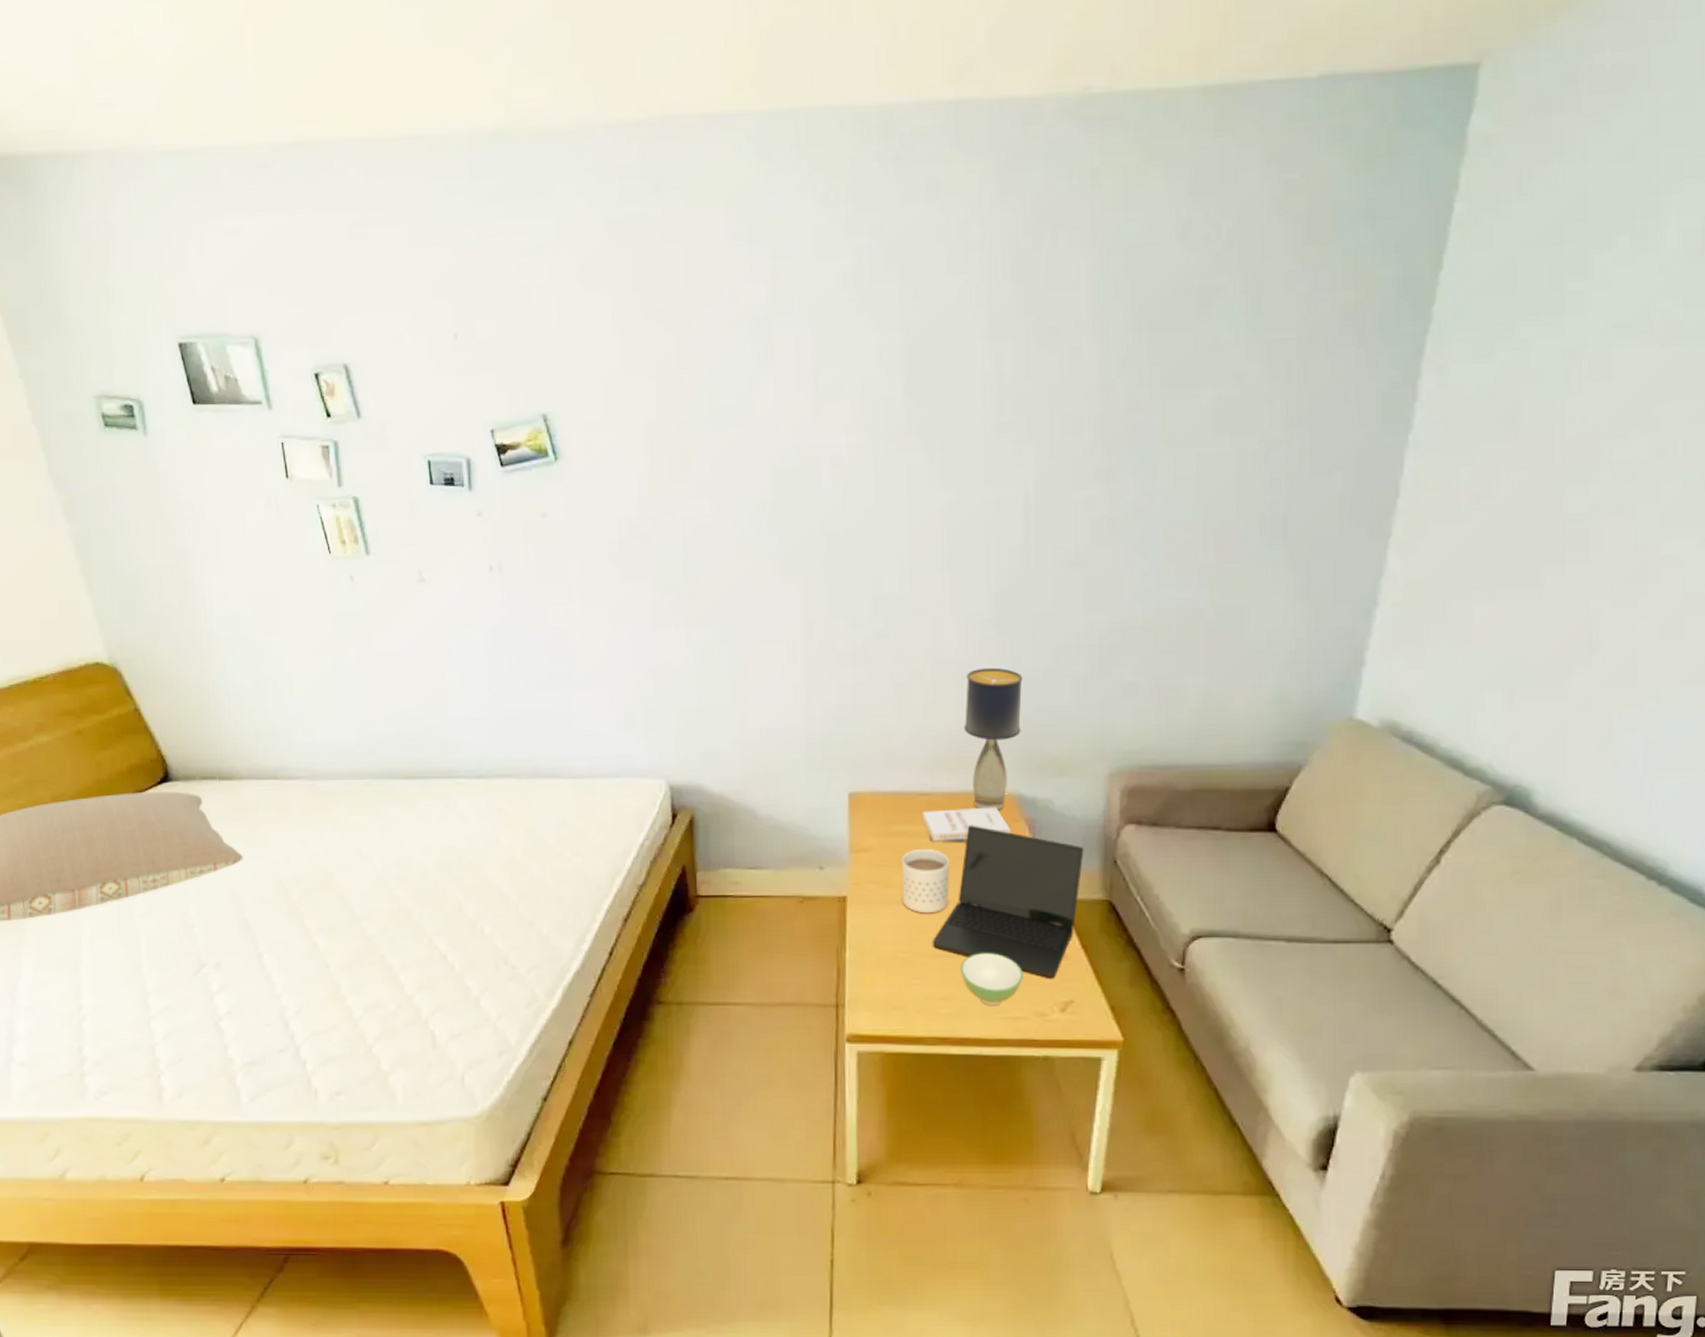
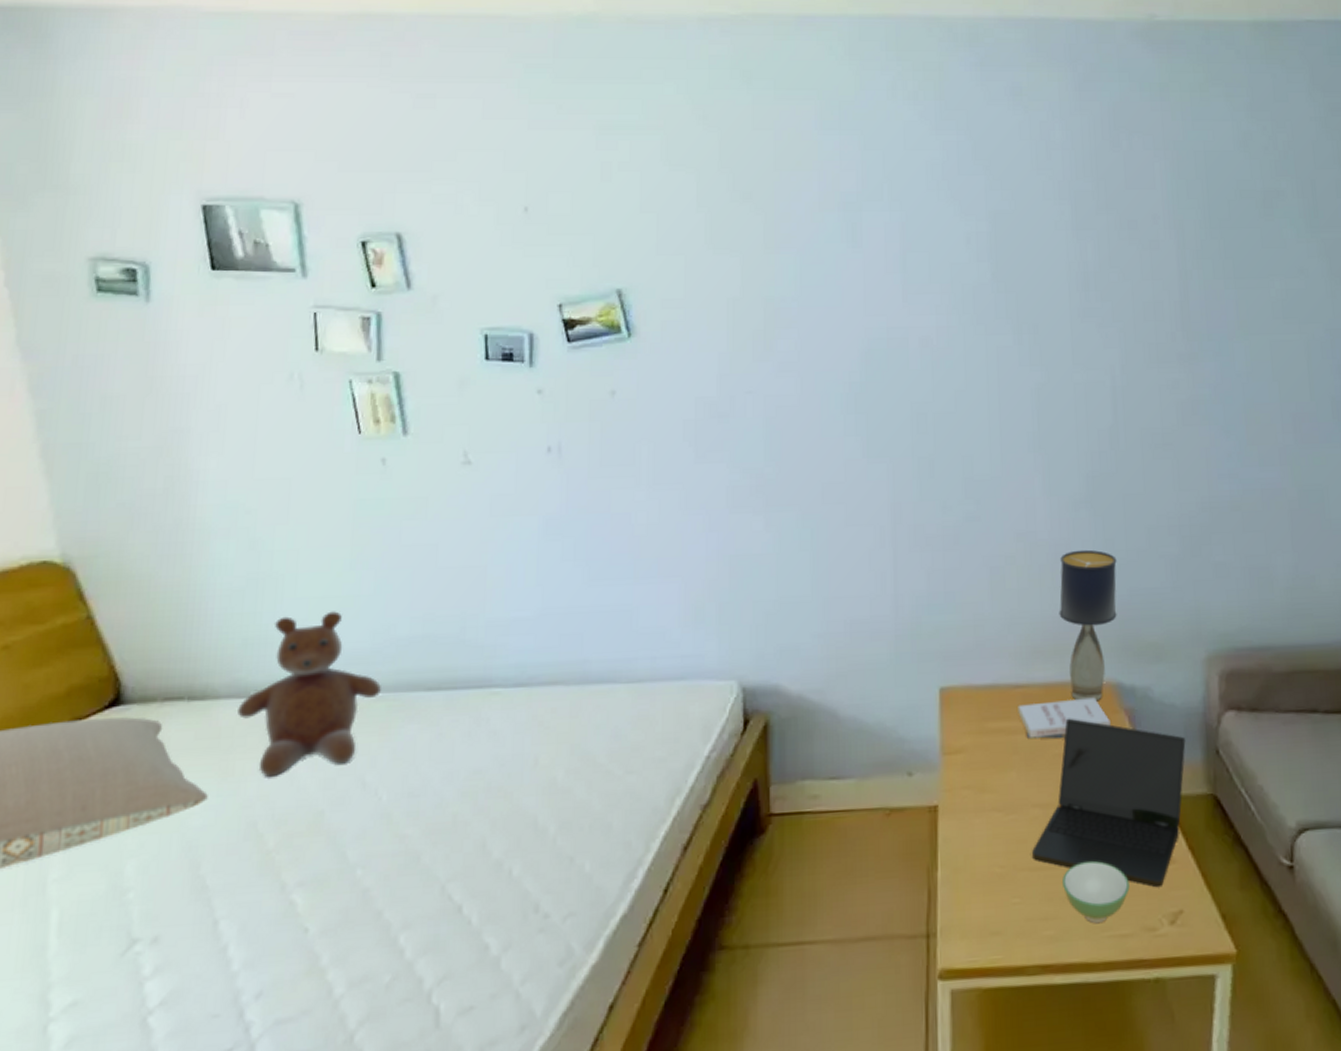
teddy bear: none [258,709,369,844] -> present [237,611,382,777]
mug: present [900,848,950,914] -> none [996,746,1049,821]

